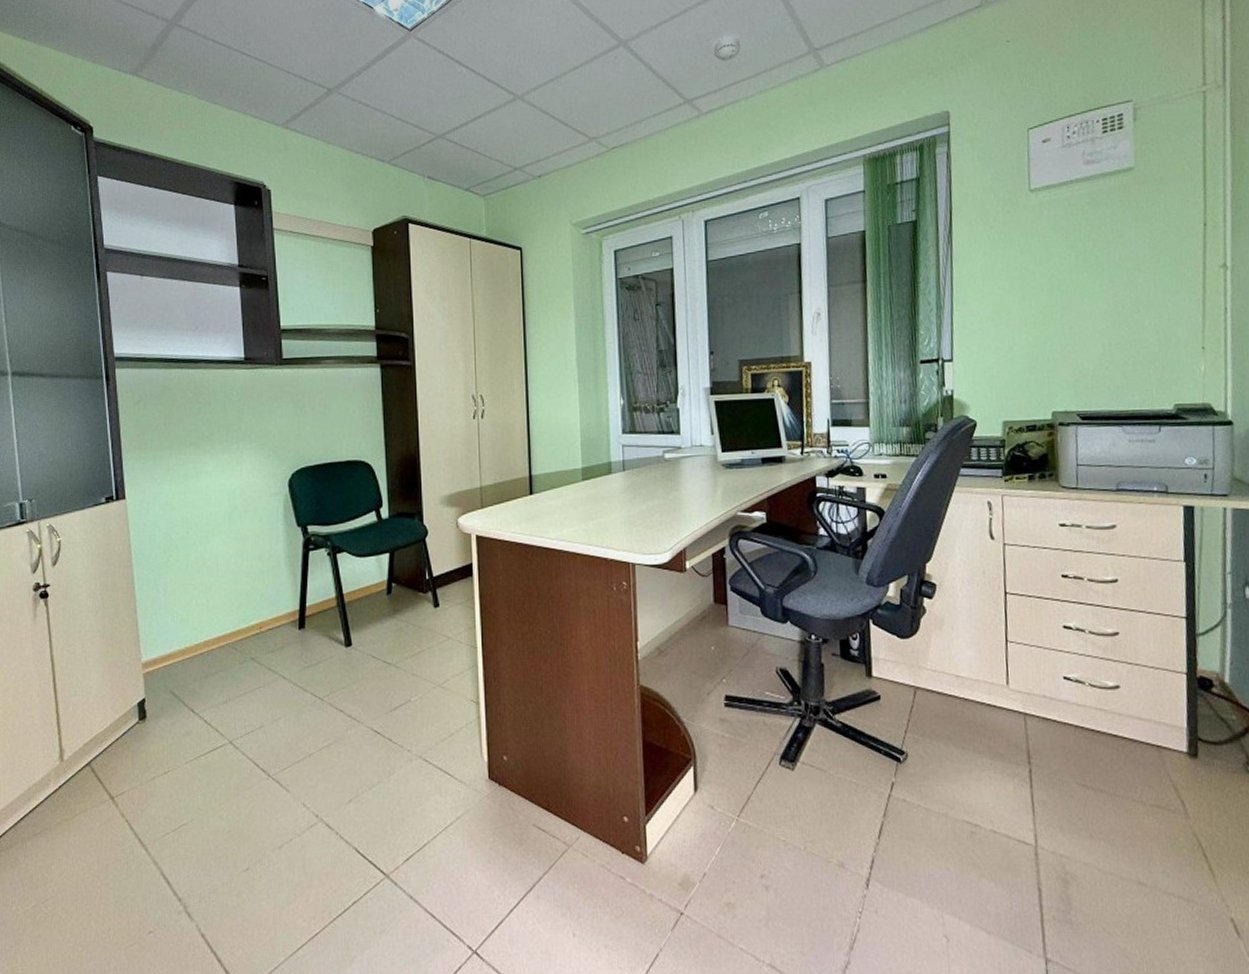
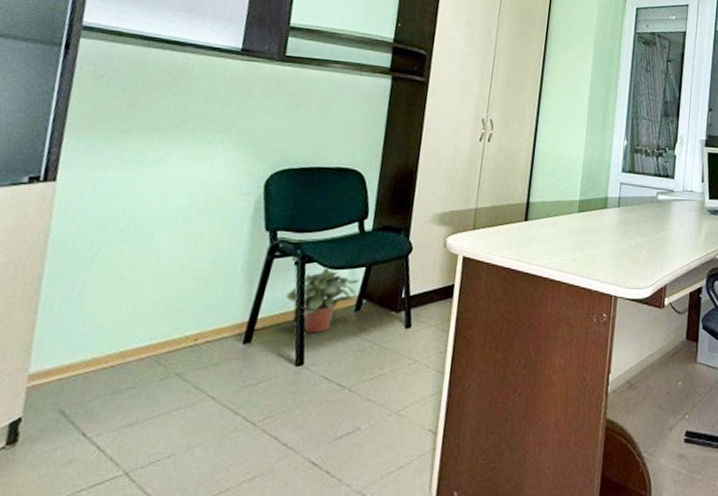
potted plant: none [326,556,387,617] -> present [286,267,360,334]

